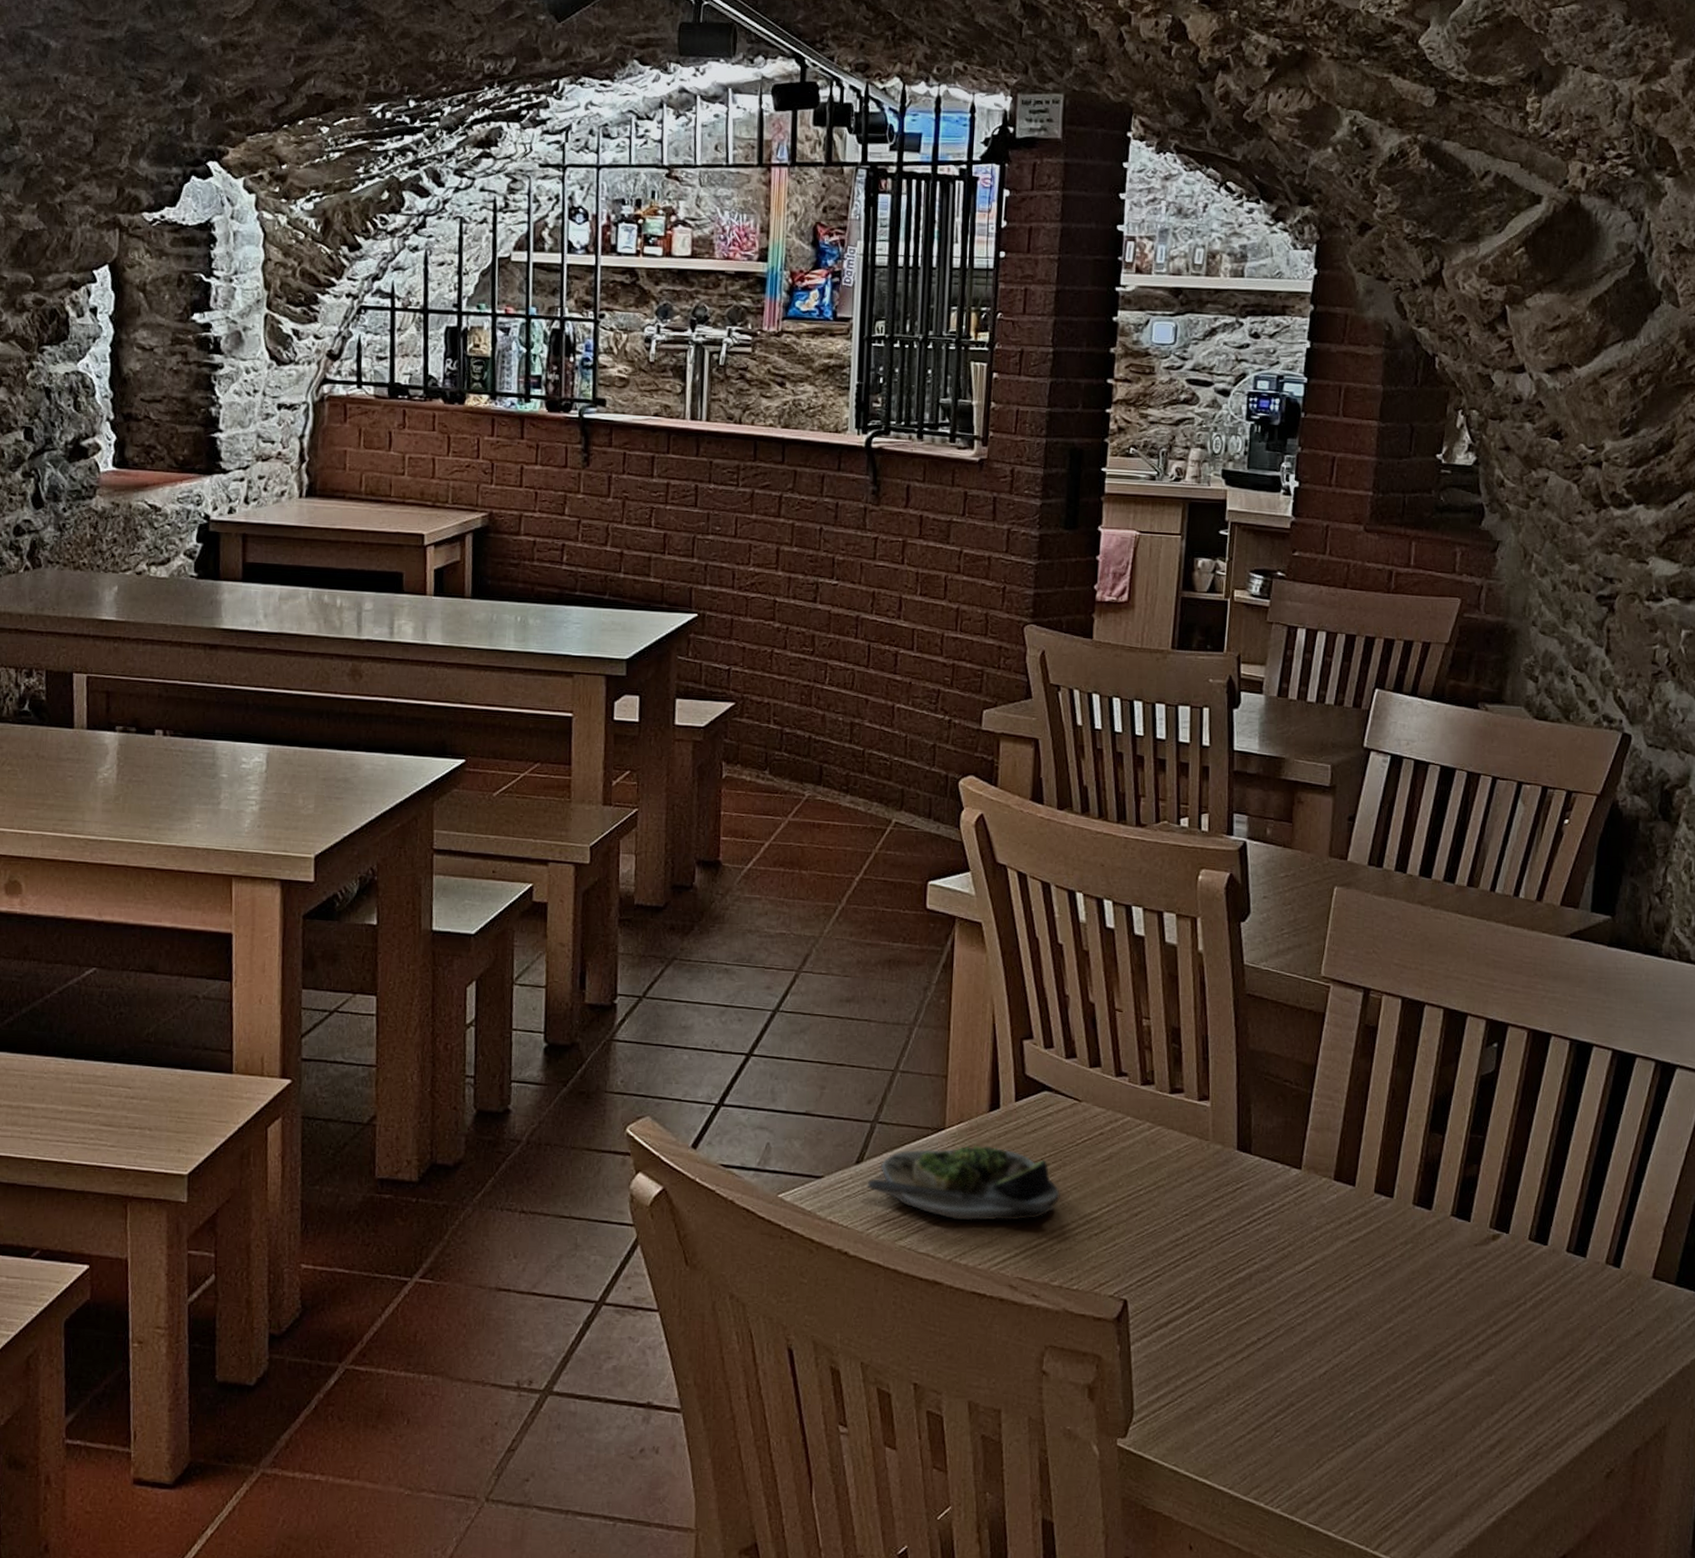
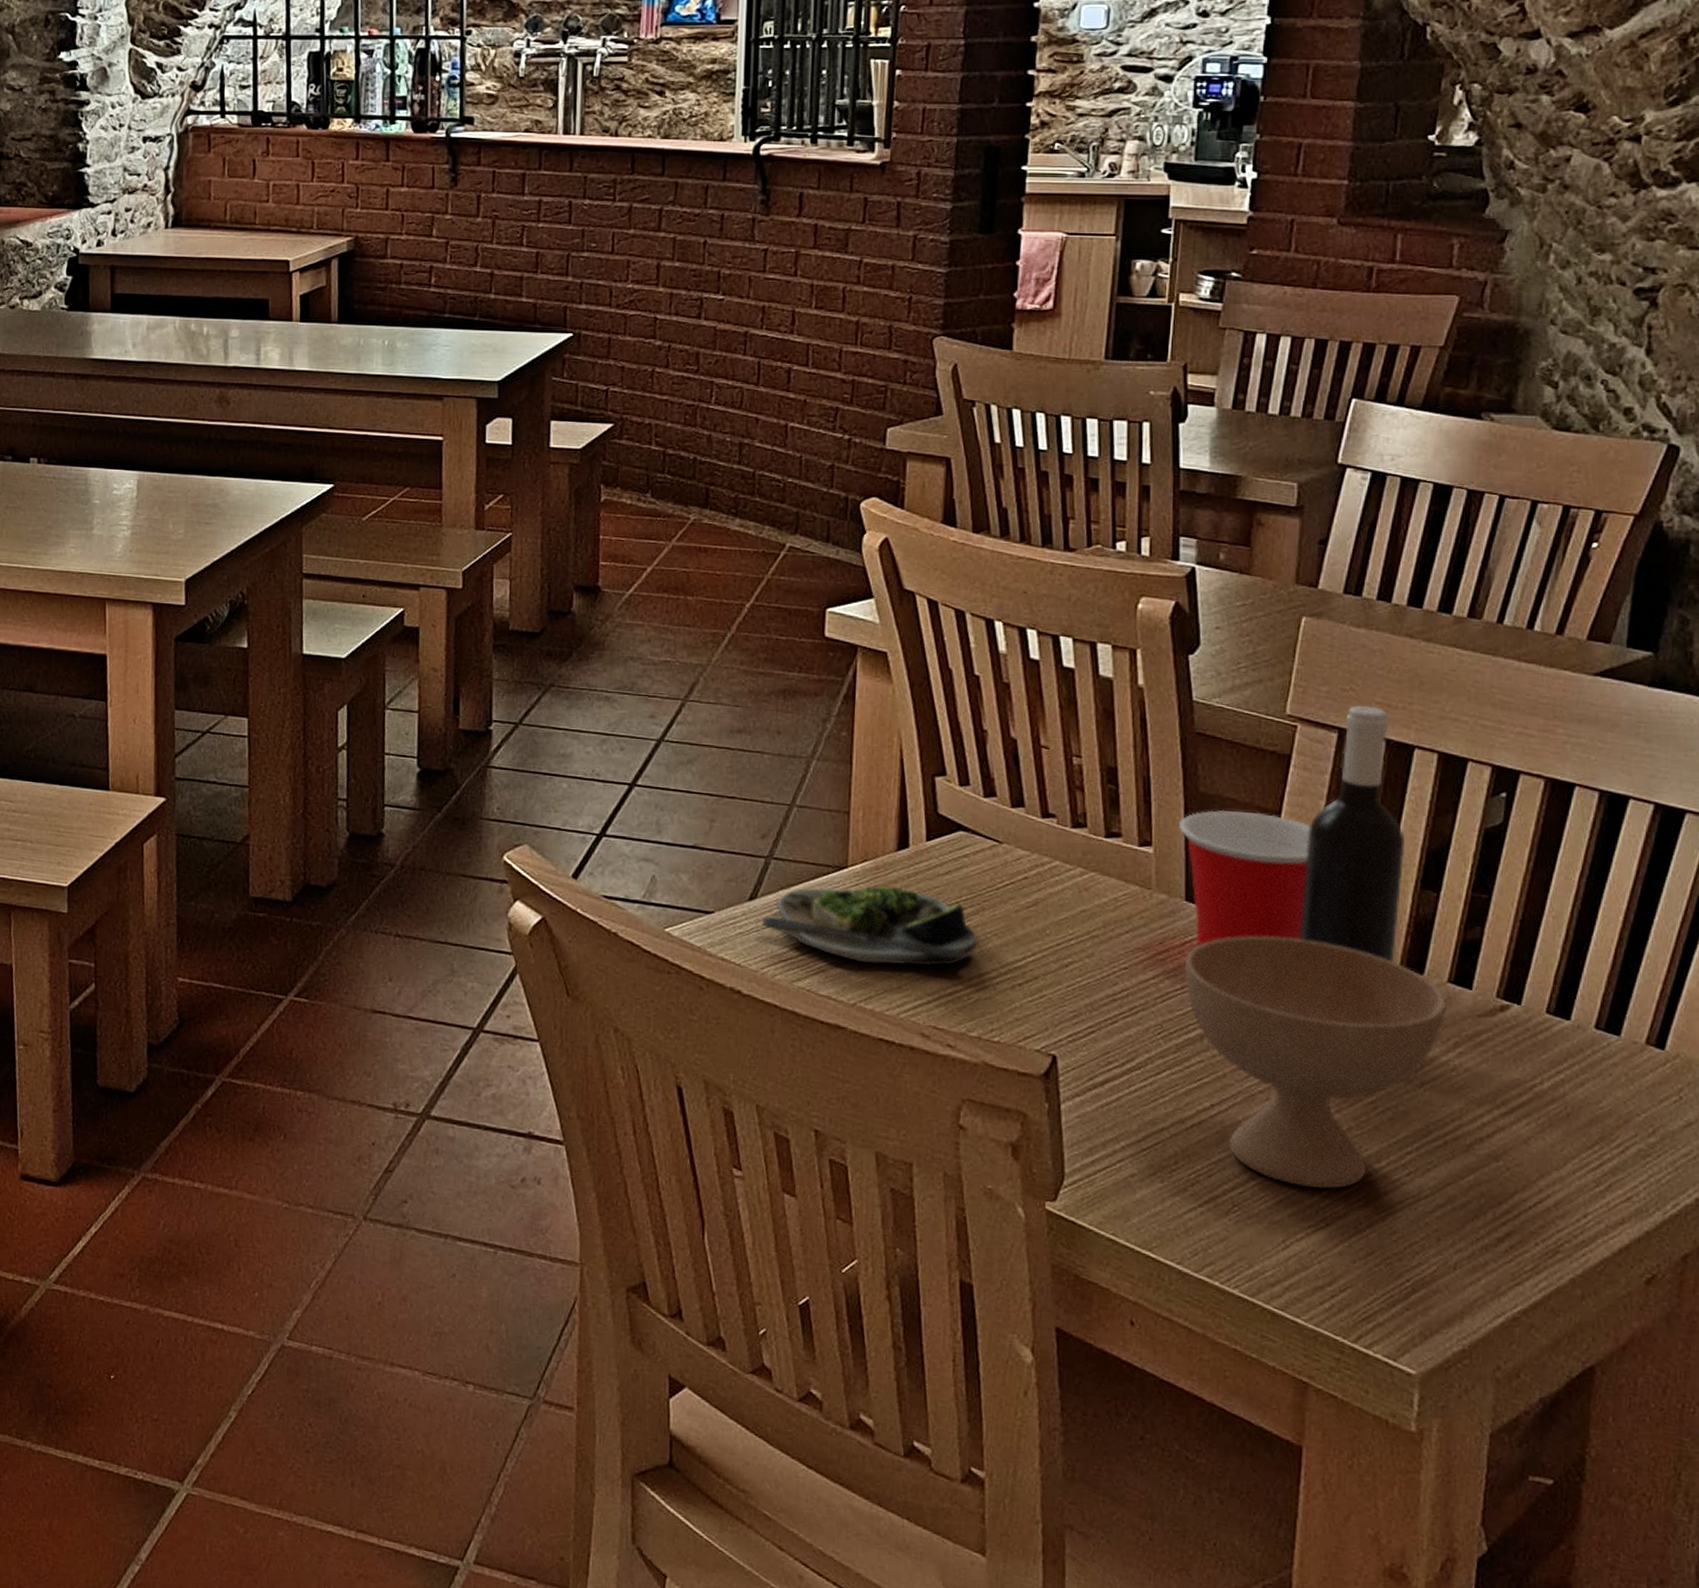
cup: none [1232,1064,1341,1193] -> present [1179,809,1311,947]
bowl: none [1236,1180,1450,1410] -> present [1184,936,1447,1189]
wine bottle: none [1331,966,1417,1200] -> present [1299,704,1405,962]

